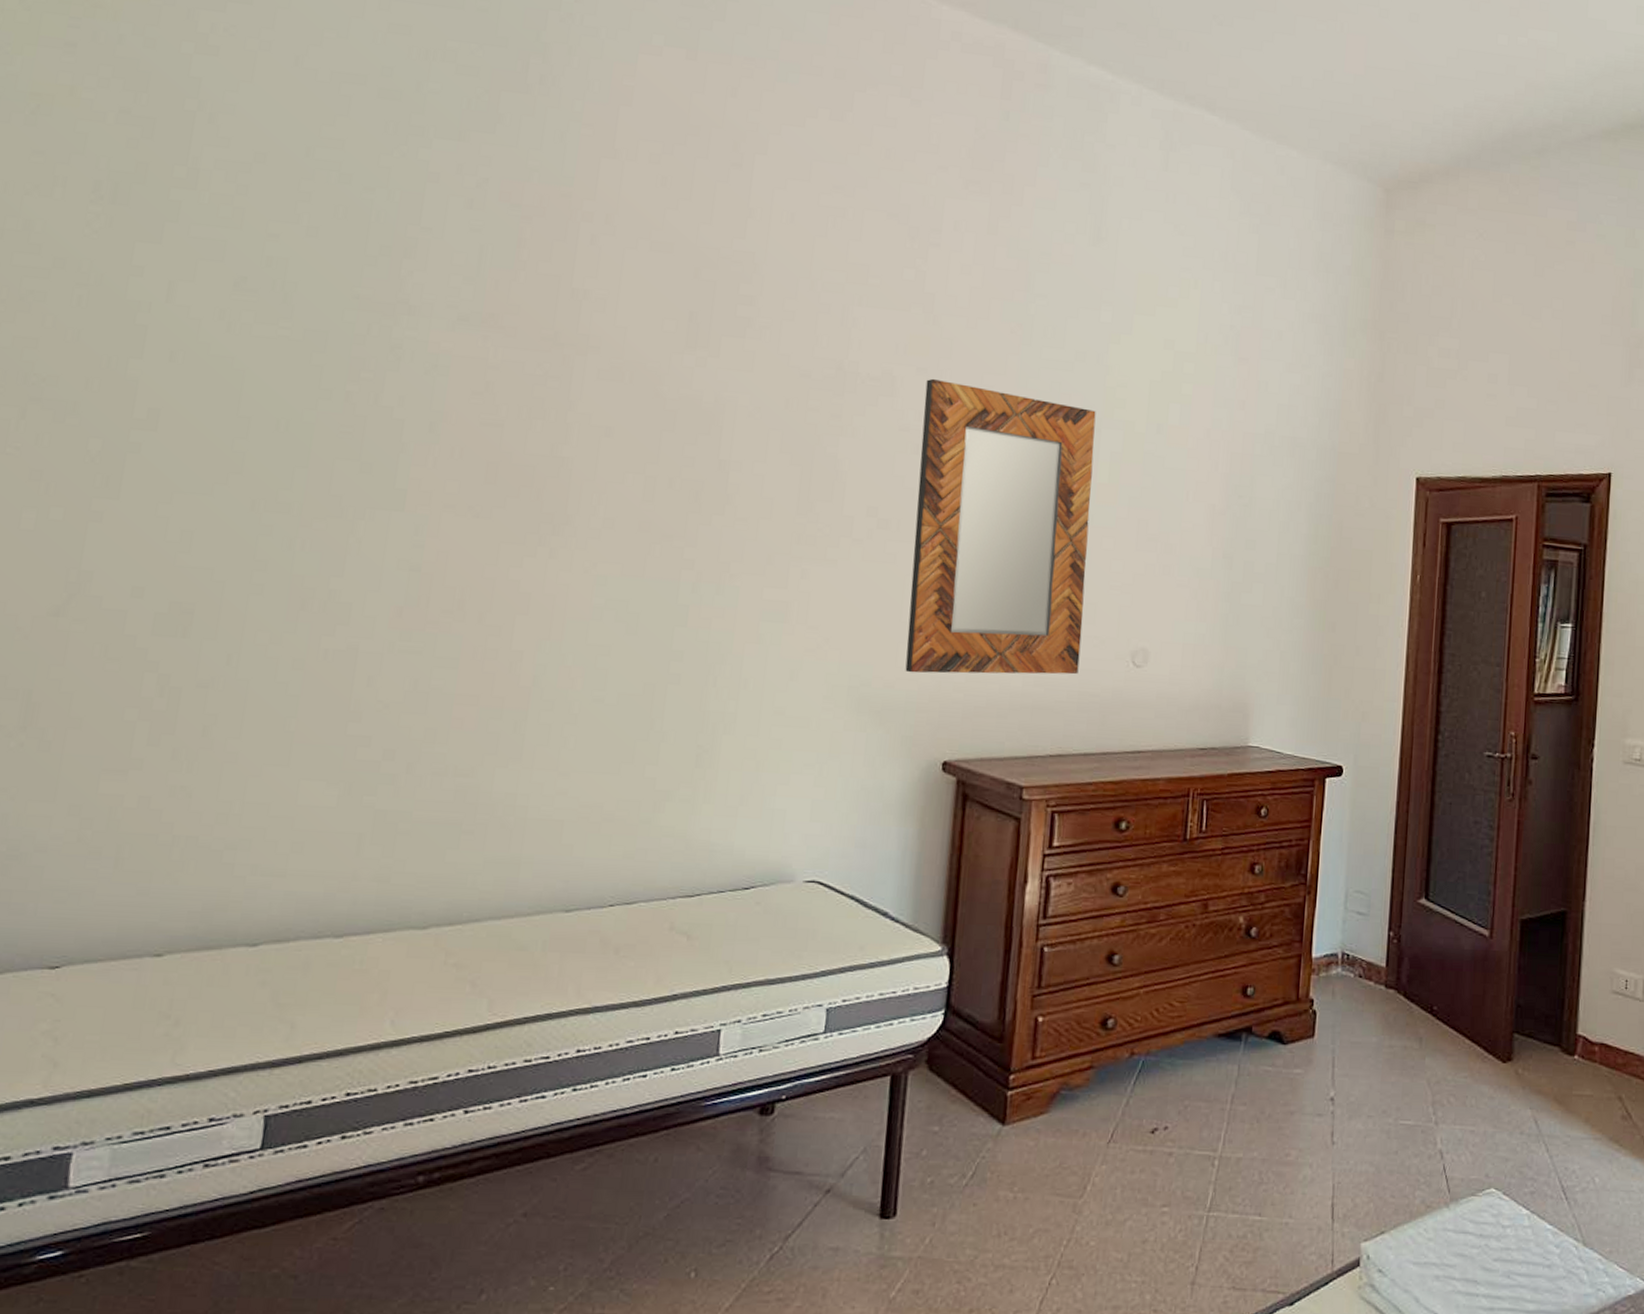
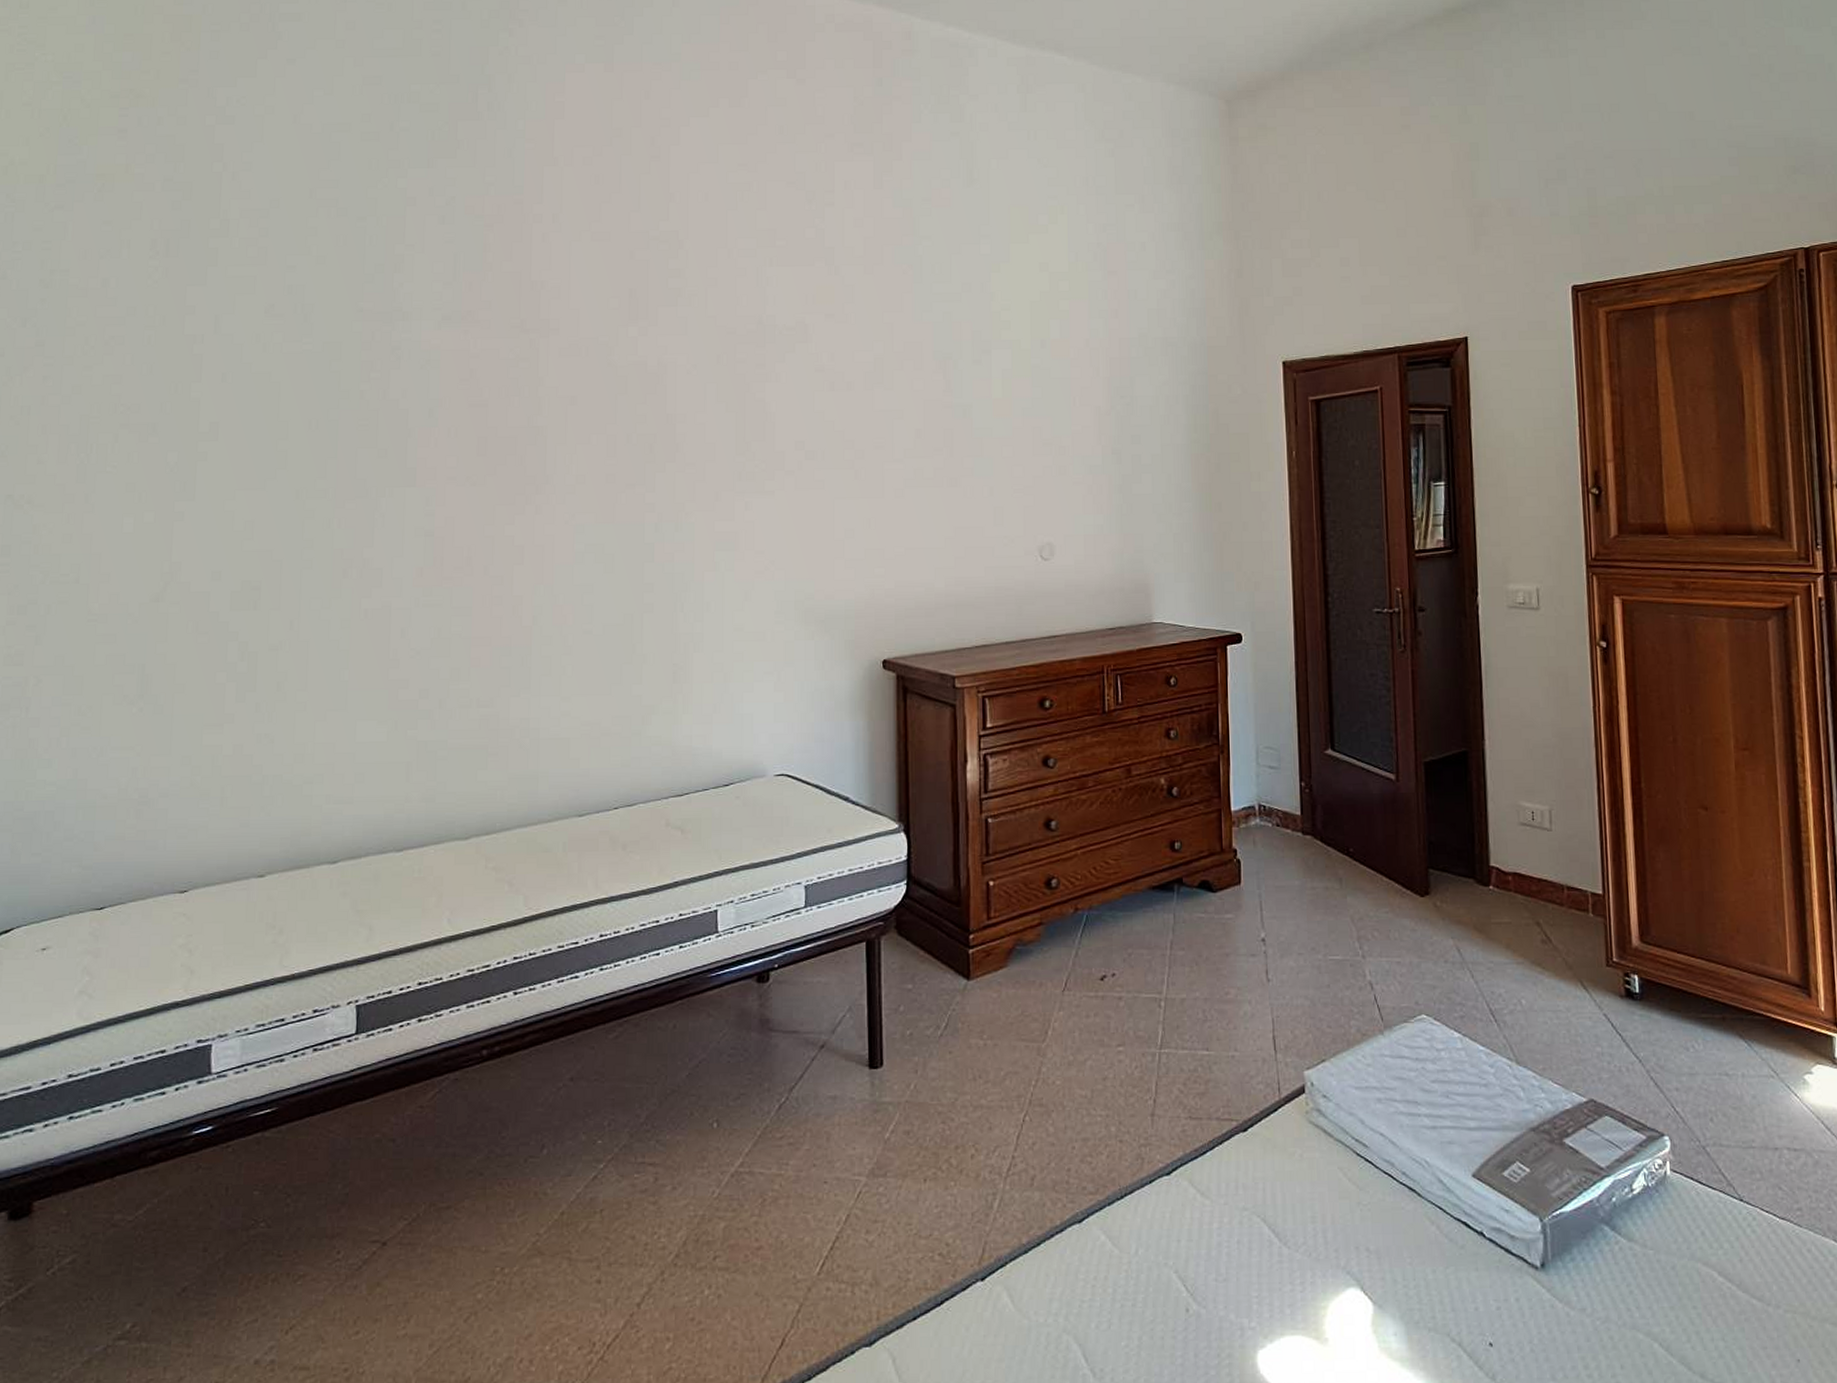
home mirror: present [905,378,1096,675] -> none [834,322,993,584]

